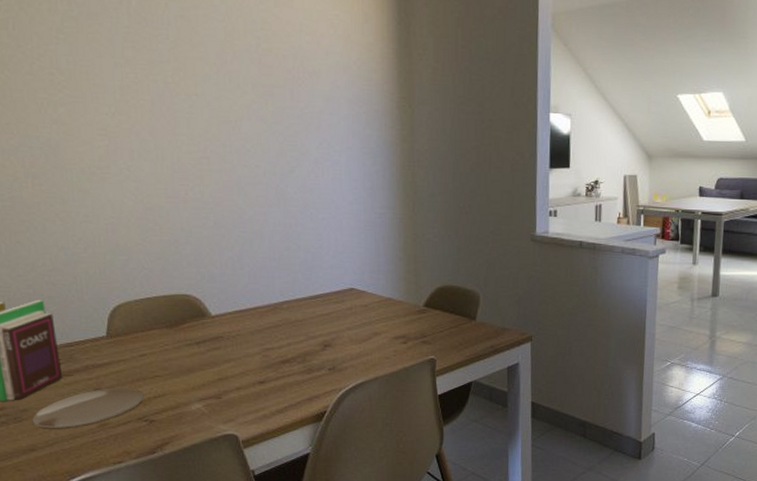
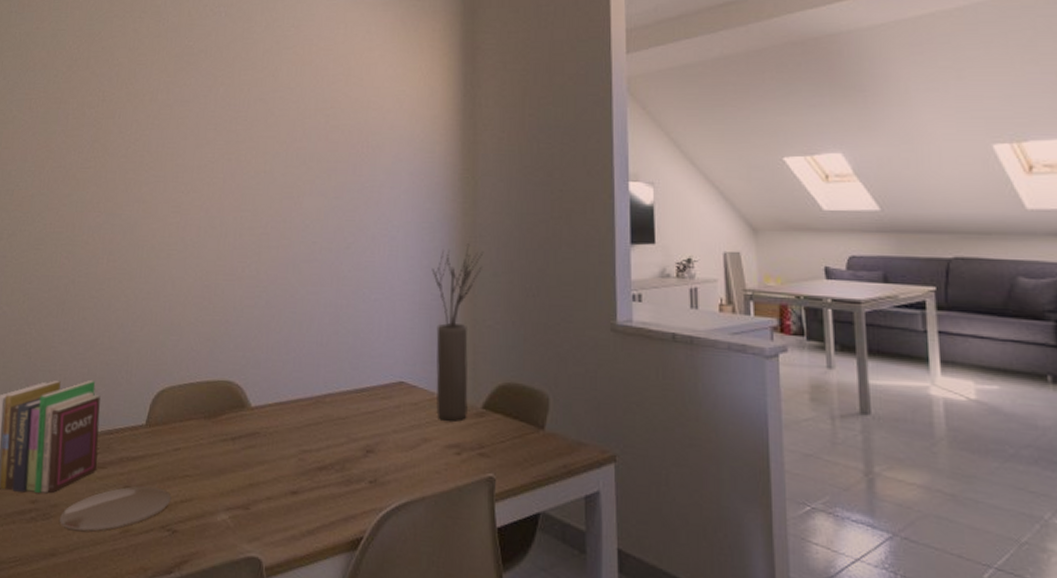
vase: none [374,167,422,318] -> present [431,243,484,422]

